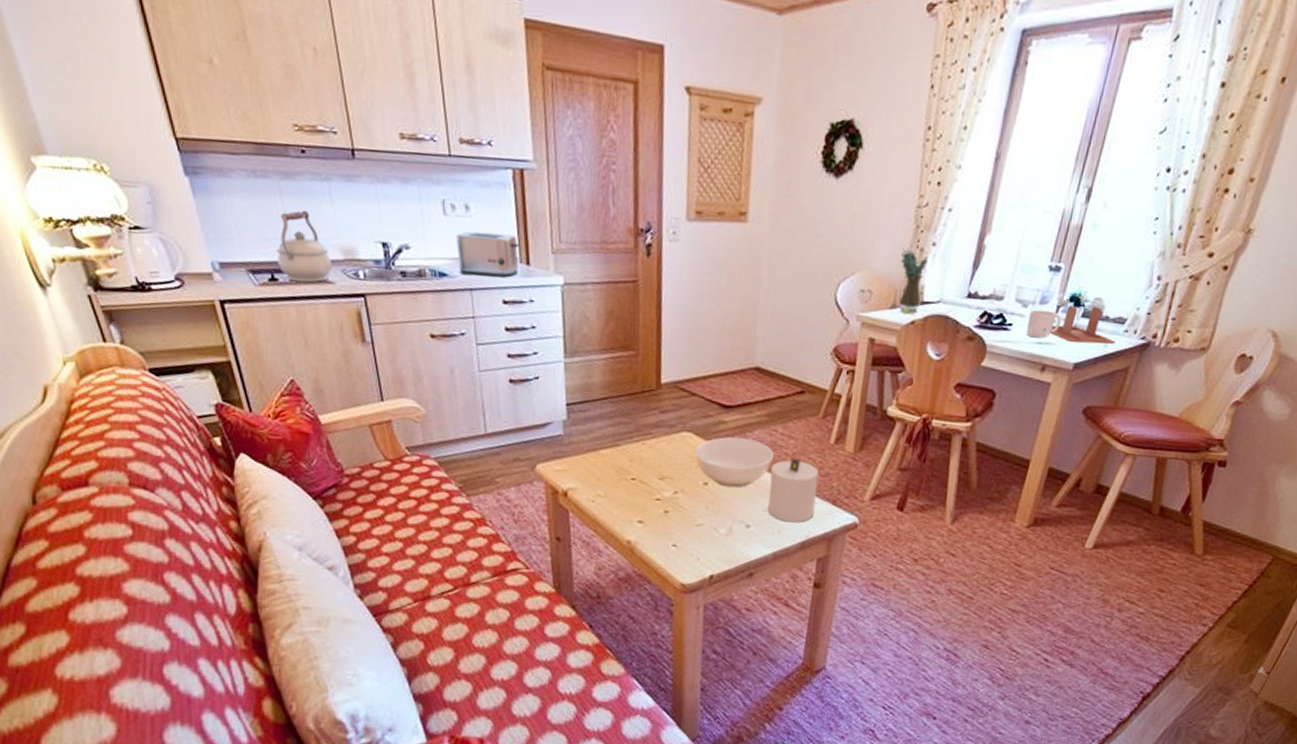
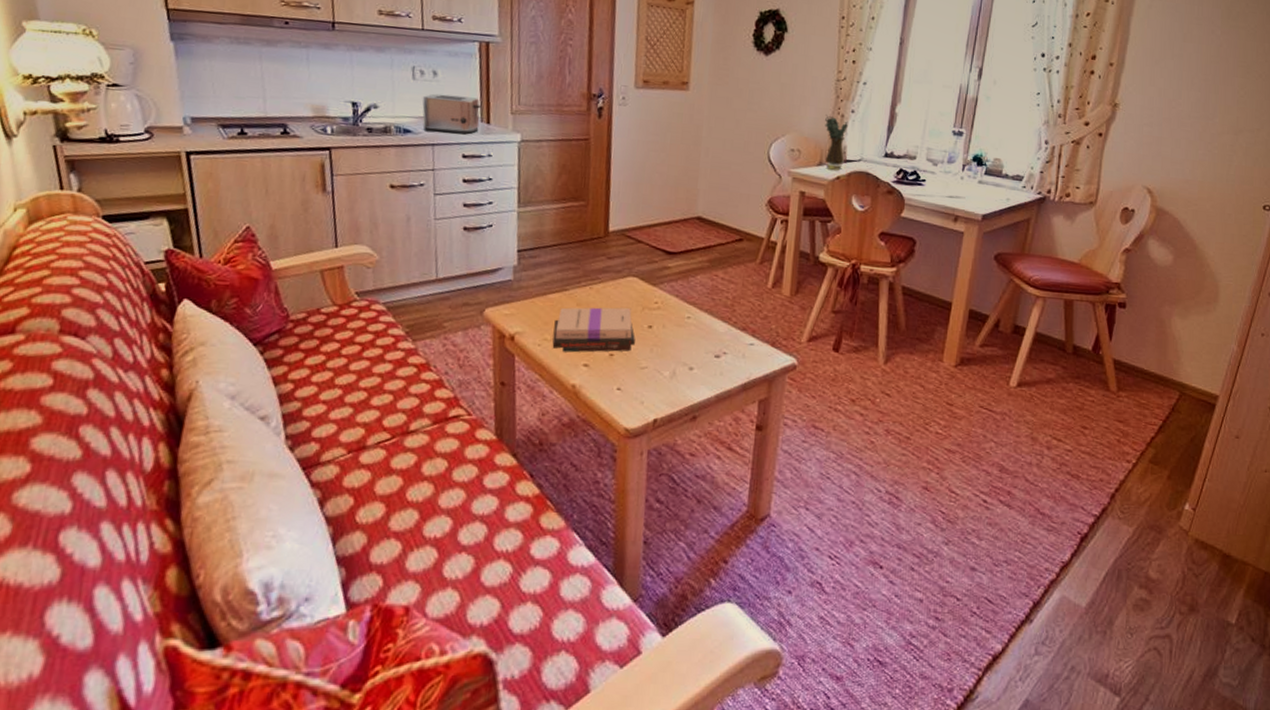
kettle: present [276,211,332,283] -> none [248,73,302,137]
books: none [606,463,690,509] -> present [552,307,635,353]
bowl: present [695,437,774,488] -> none [640,281,716,331]
candle: present [768,458,819,523] -> none [710,301,758,365]
mug: present [1026,309,1062,339] -> none [938,167,968,193]
napkin holder: present [1050,305,1116,344] -> none [959,164,1016,198]

